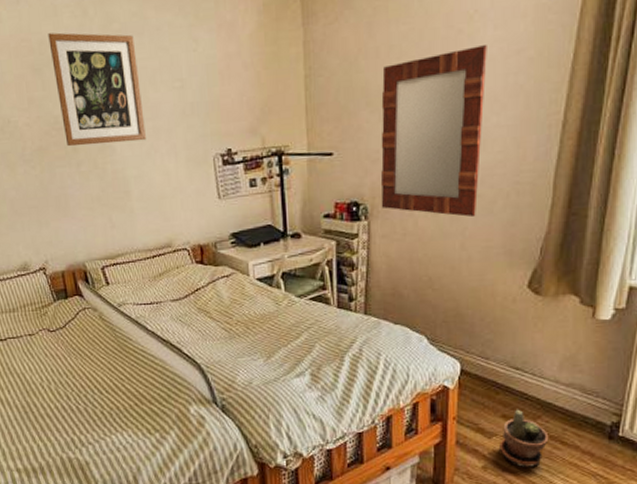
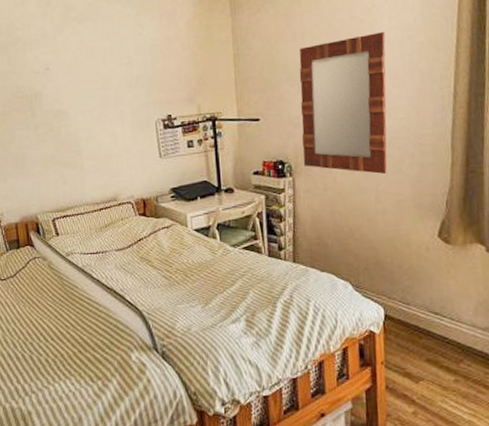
wall art: present [48,32,146,146] -> none [16,18,97,112]
potted plant: present [500,409,549,467] -> none [427,353,473,412]

